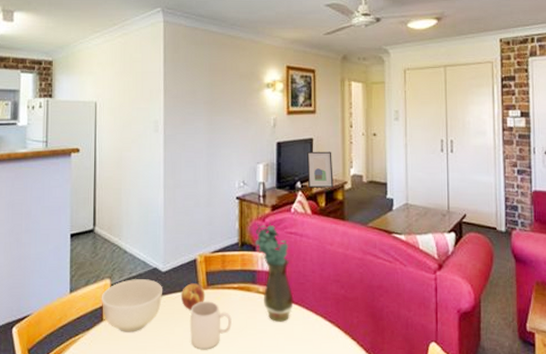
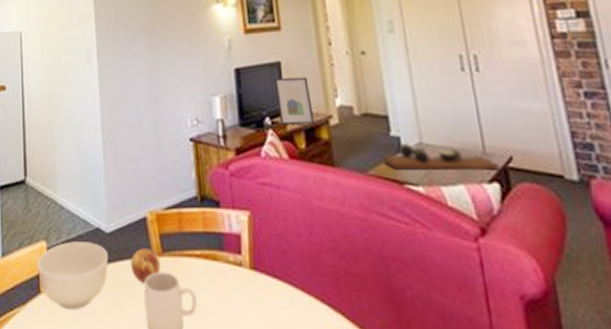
vase: present [255,222,294,322] -> none [217,169,277,303]
decorative tray: none [380,203,457,225] -> present [383,143,500,172]

